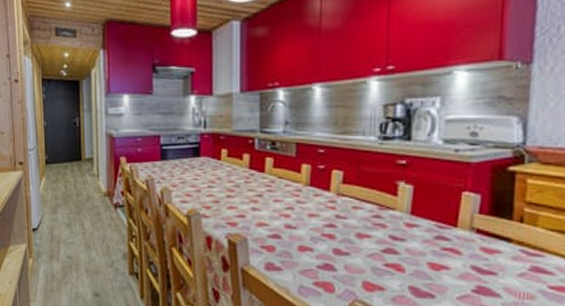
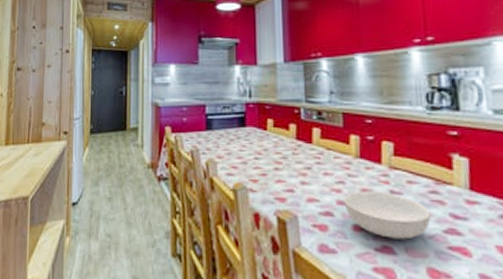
serving bowl: none [292,216,371,258] -> present [344,191,431,240]

